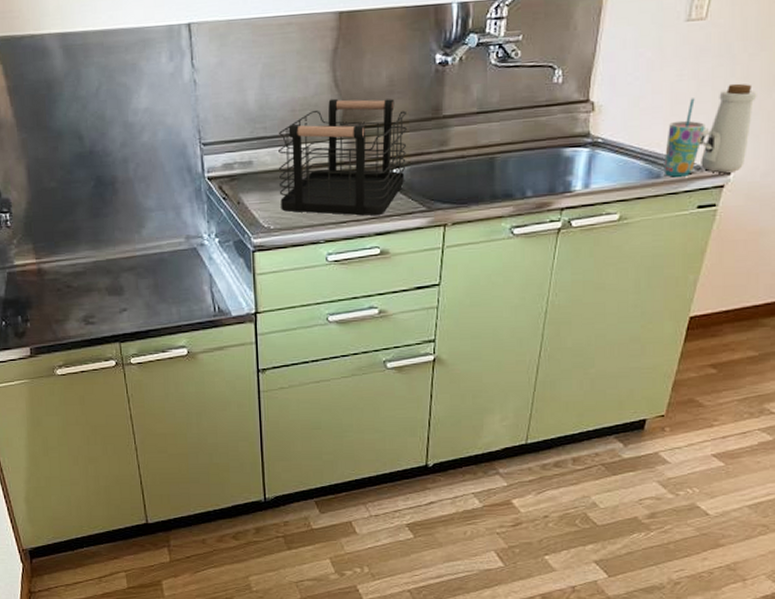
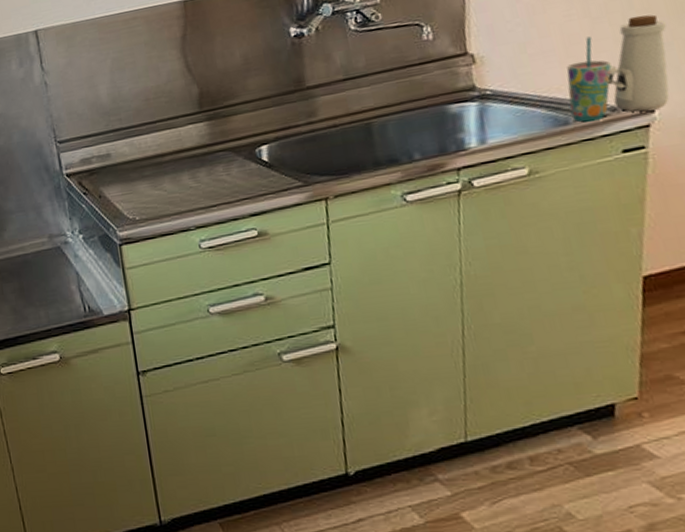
dish rack: present [278,98,407,216] -> none [135,76,274,201]

